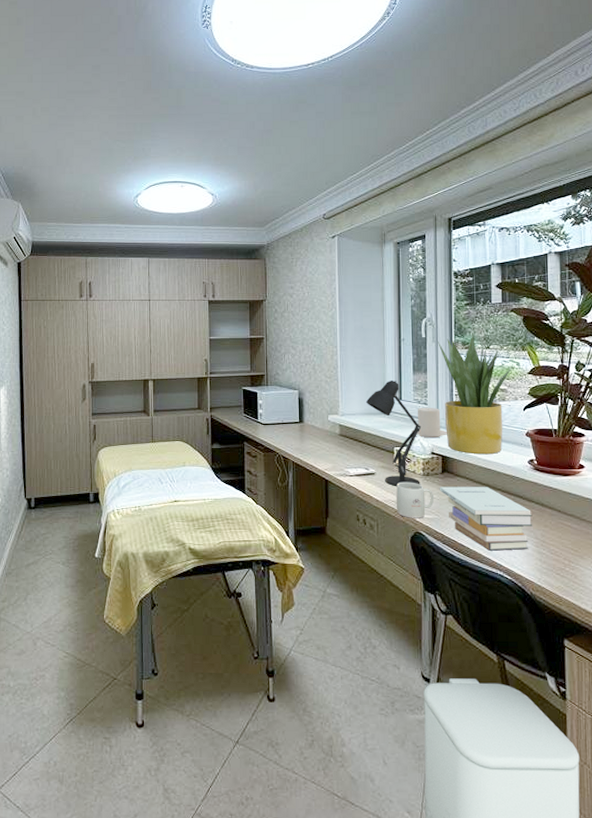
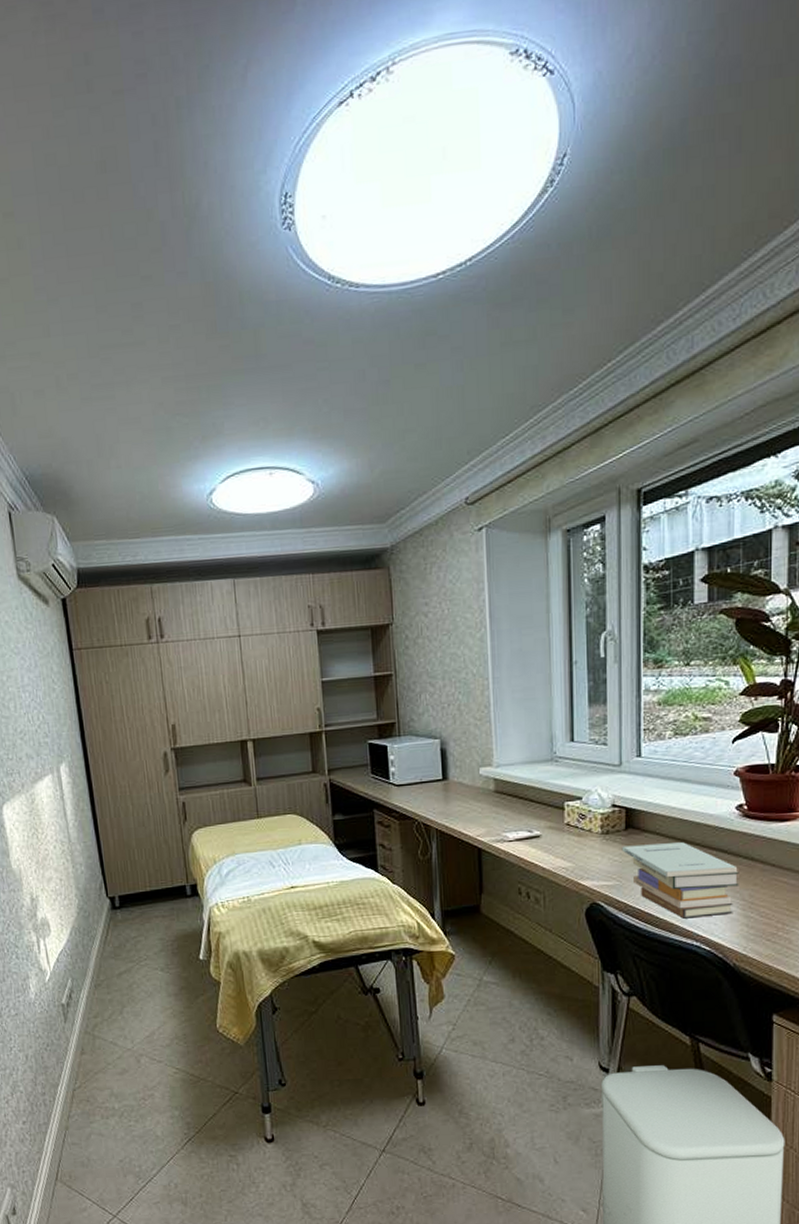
desk lamp: present [365,380,422,486] -> none [527,716,600,850]
mug: present [395,481,435,518] -> none [566,843,616,887]
candle: present [411,408,447,438] -> none [586,748,632,788]
planter: present [438,333,513,455] -> none [621,646,720,803]

